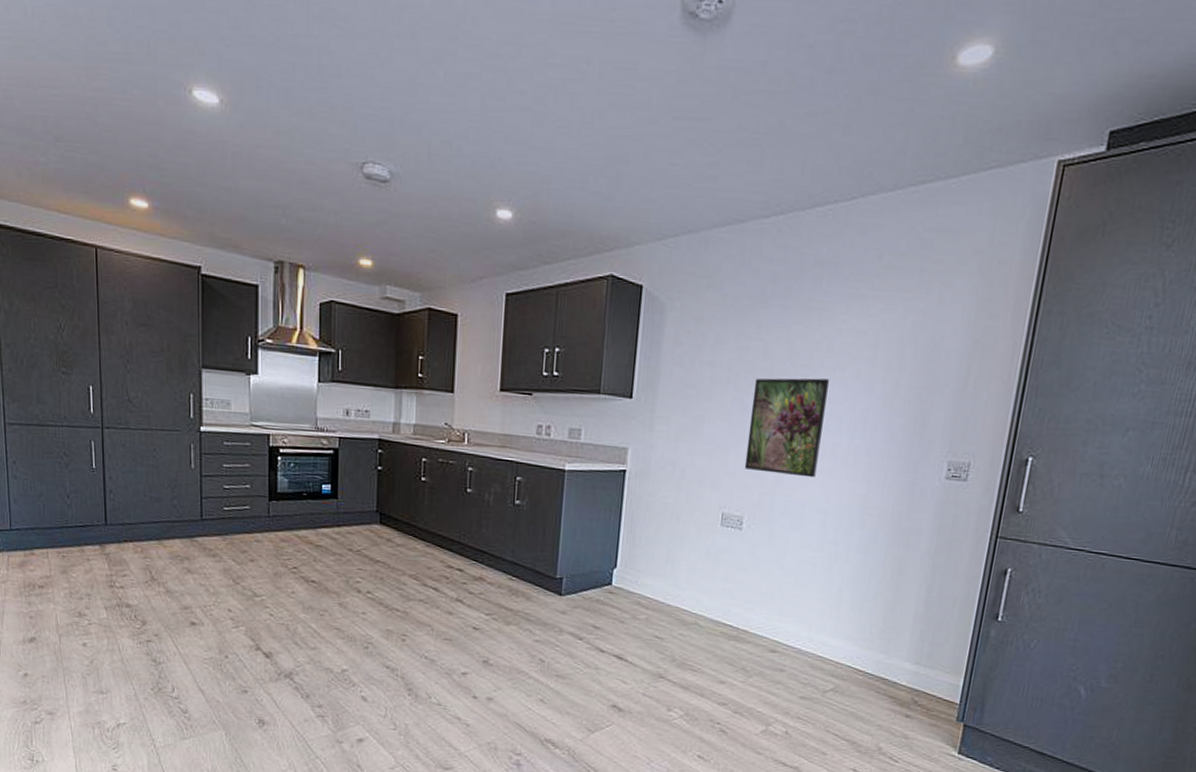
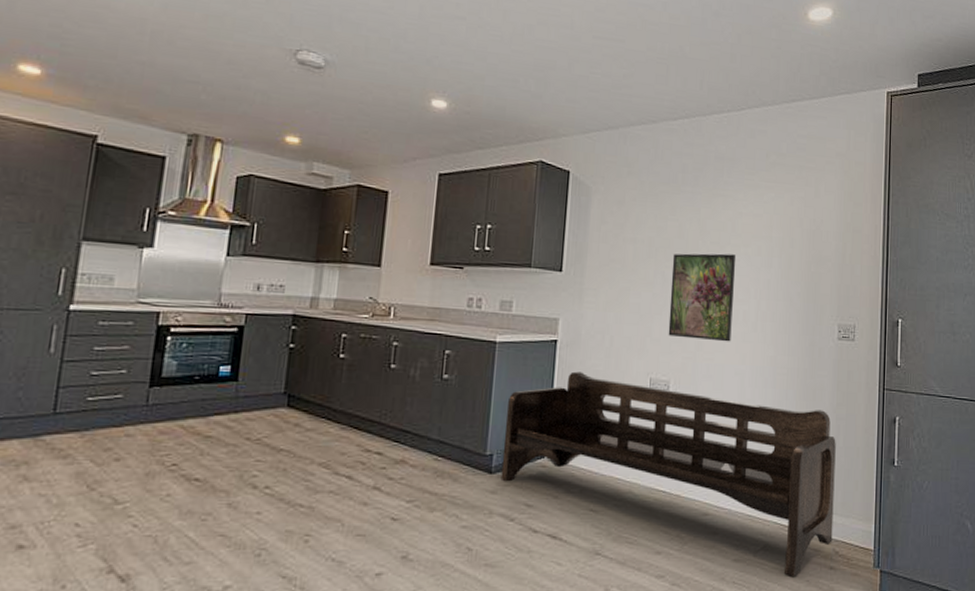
bench: none [570,502,929,720] -> present [501,371,836,576]

